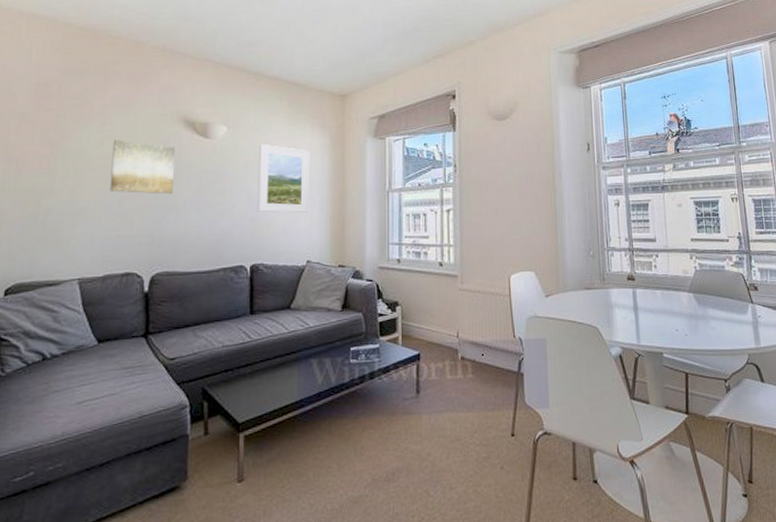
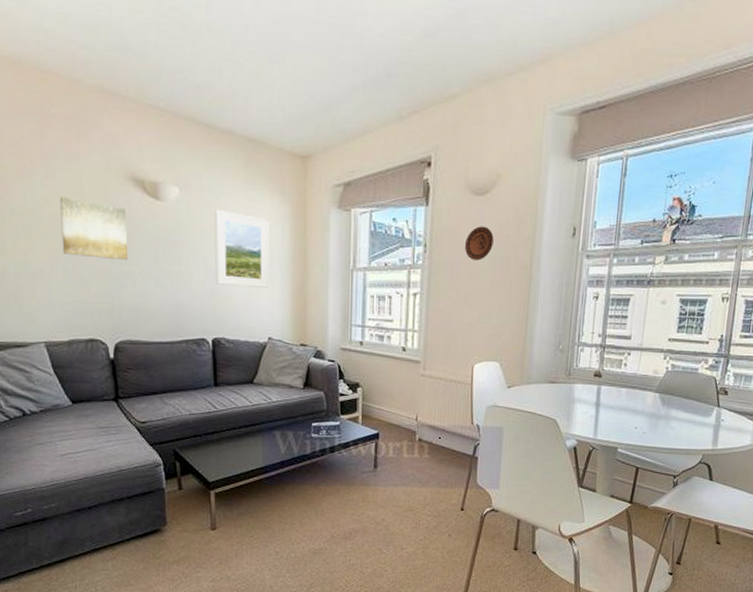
decorative plate: none [492,146,517,177] -> present [465,226,494,261]

